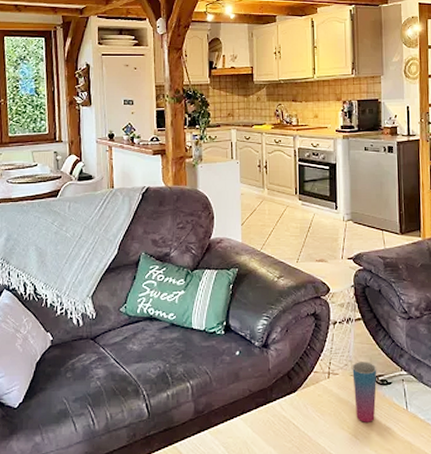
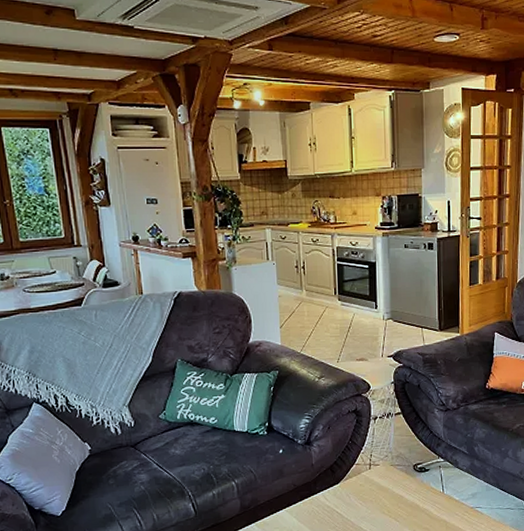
cup: present [352,361,377,422] -> none [392,452,416,506]

